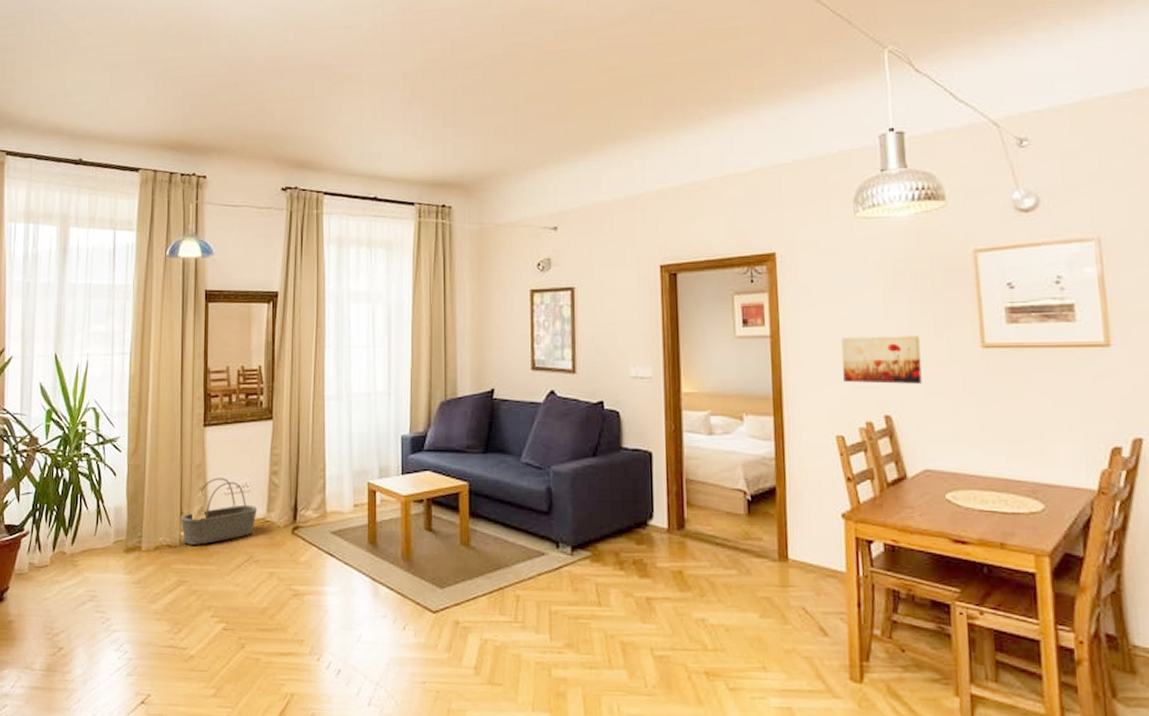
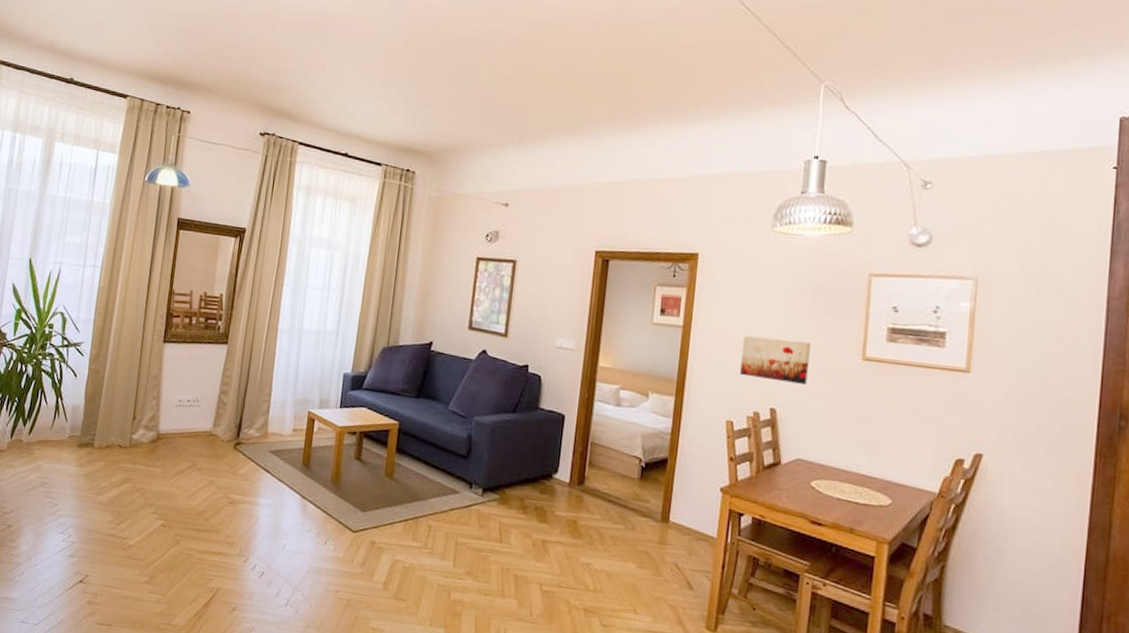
basket: present [180,477,258,545] -> none [133,390,205,449]

